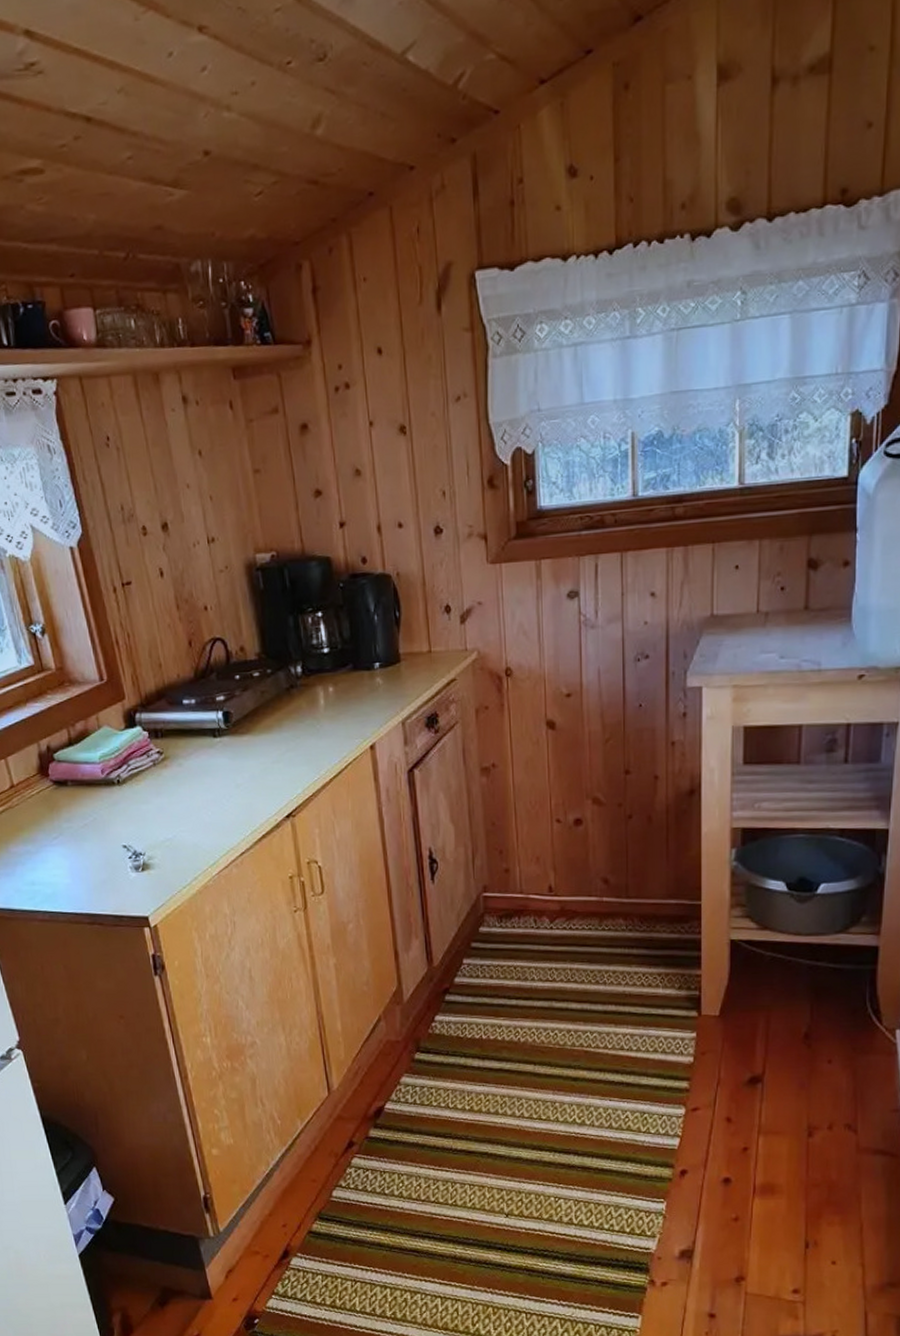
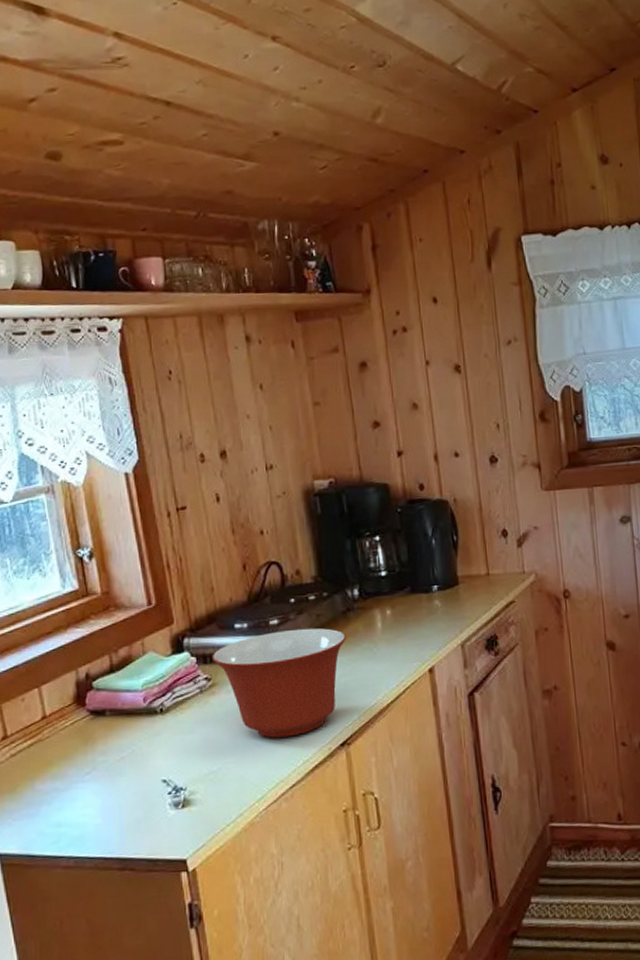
mixing bowl: none [162,704,290,809] -> present [211,628,346,738]

